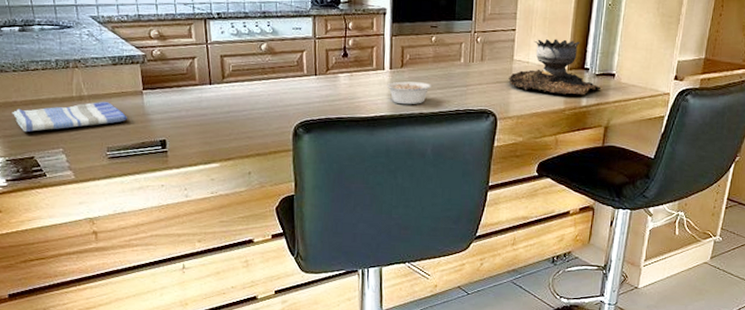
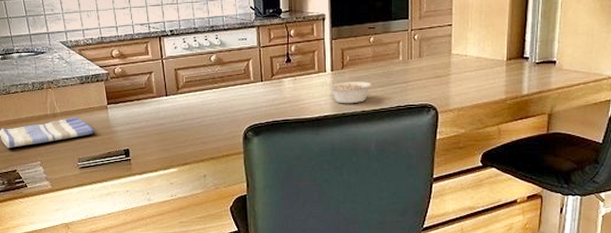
brazier: present [508,39,601,96] -> none [447,30,542,85]

